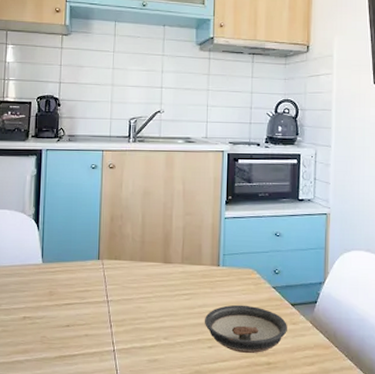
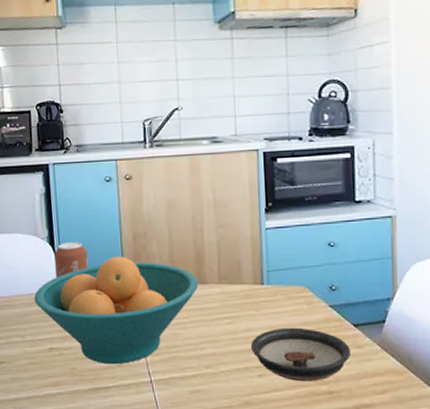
fruit bowl: none [14,235,164,334] -> present [34,256,199,365]
can: none [36,220,68,252] -> present [54,242,89,278]

